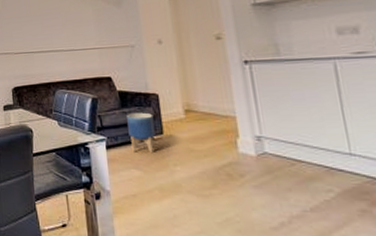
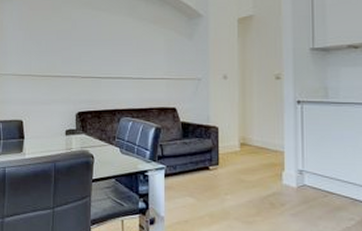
planter: present [127,112,156,154] -> none [187,143,212,183]

